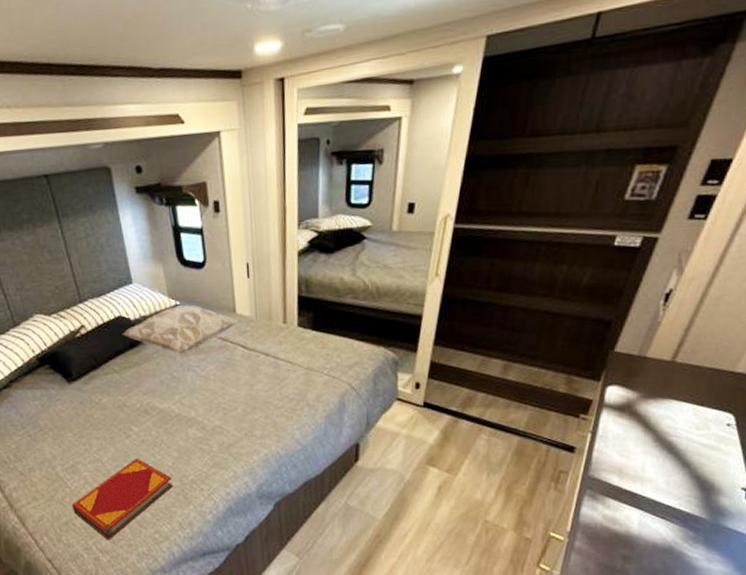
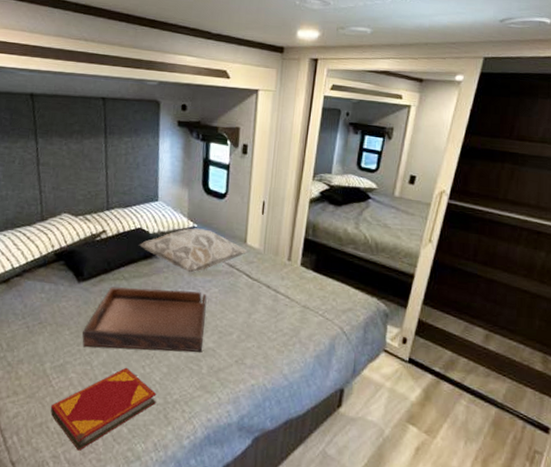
serving tray: none [85,371,210,445] -> present [82,286,207,352]

